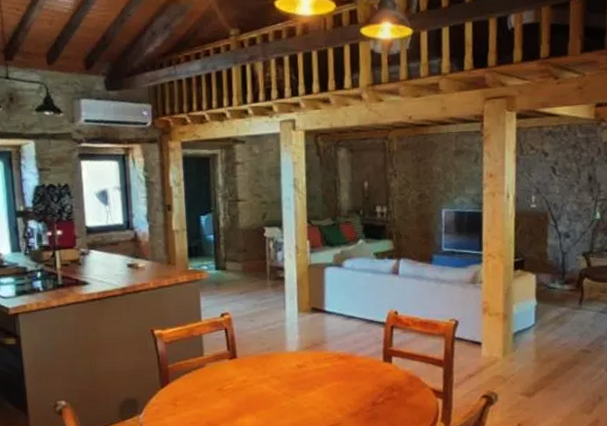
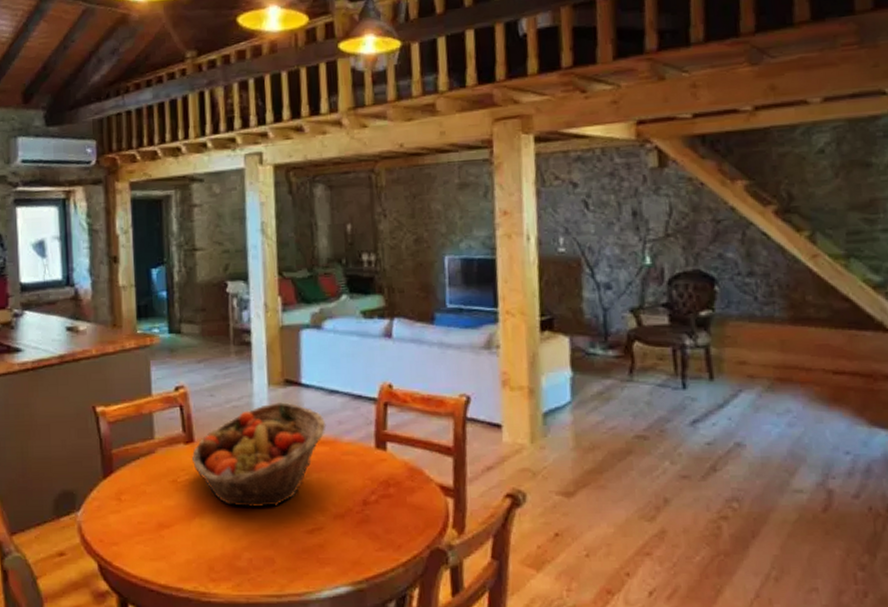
fruit basket: none [234,326,345,409] -> present [191,402,326,507]

